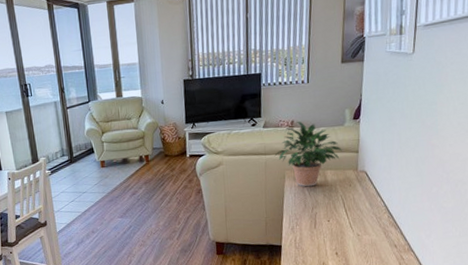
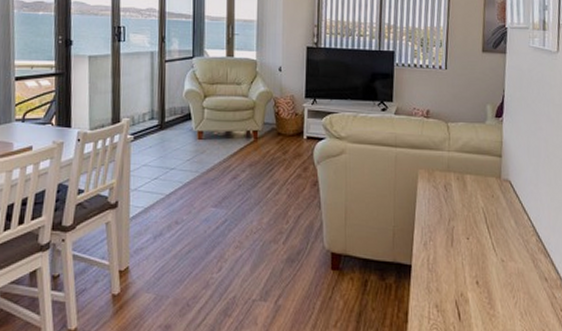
potted plant: present [274,121,343,187] -> none [406,112,484,193]

